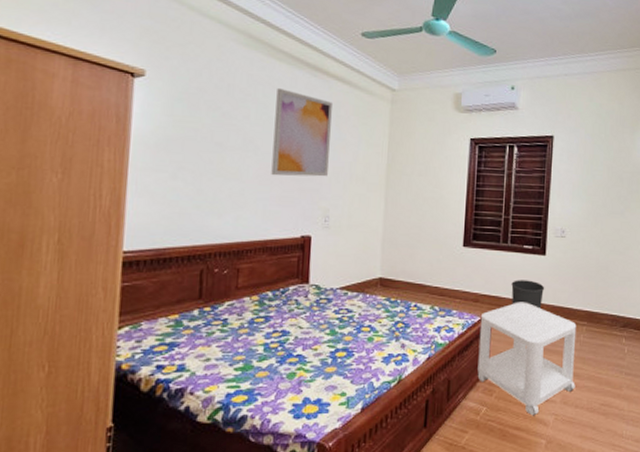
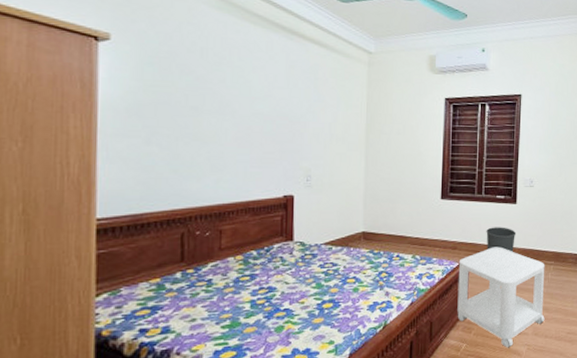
wall art: present [271,87,332,177] -> none [250,51,310,139]

